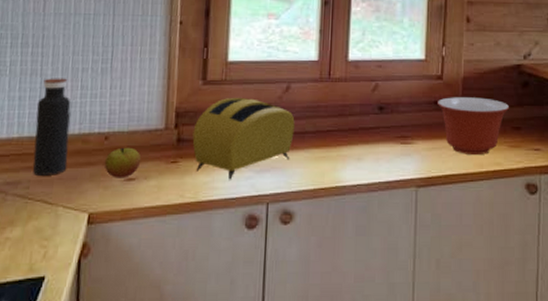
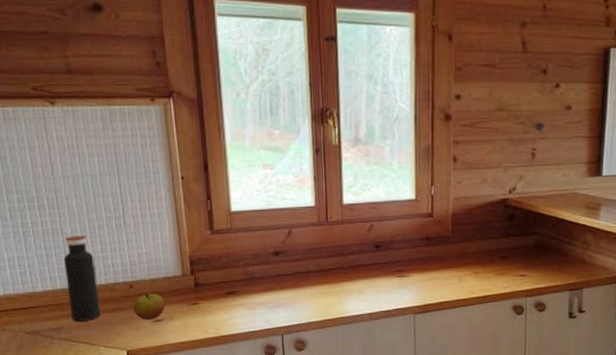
toaster: present [192,97,295,180] -> none [208,243,300,317]
mixing bowl: present [438,97,510,154] -> none [429,231,497,283]

